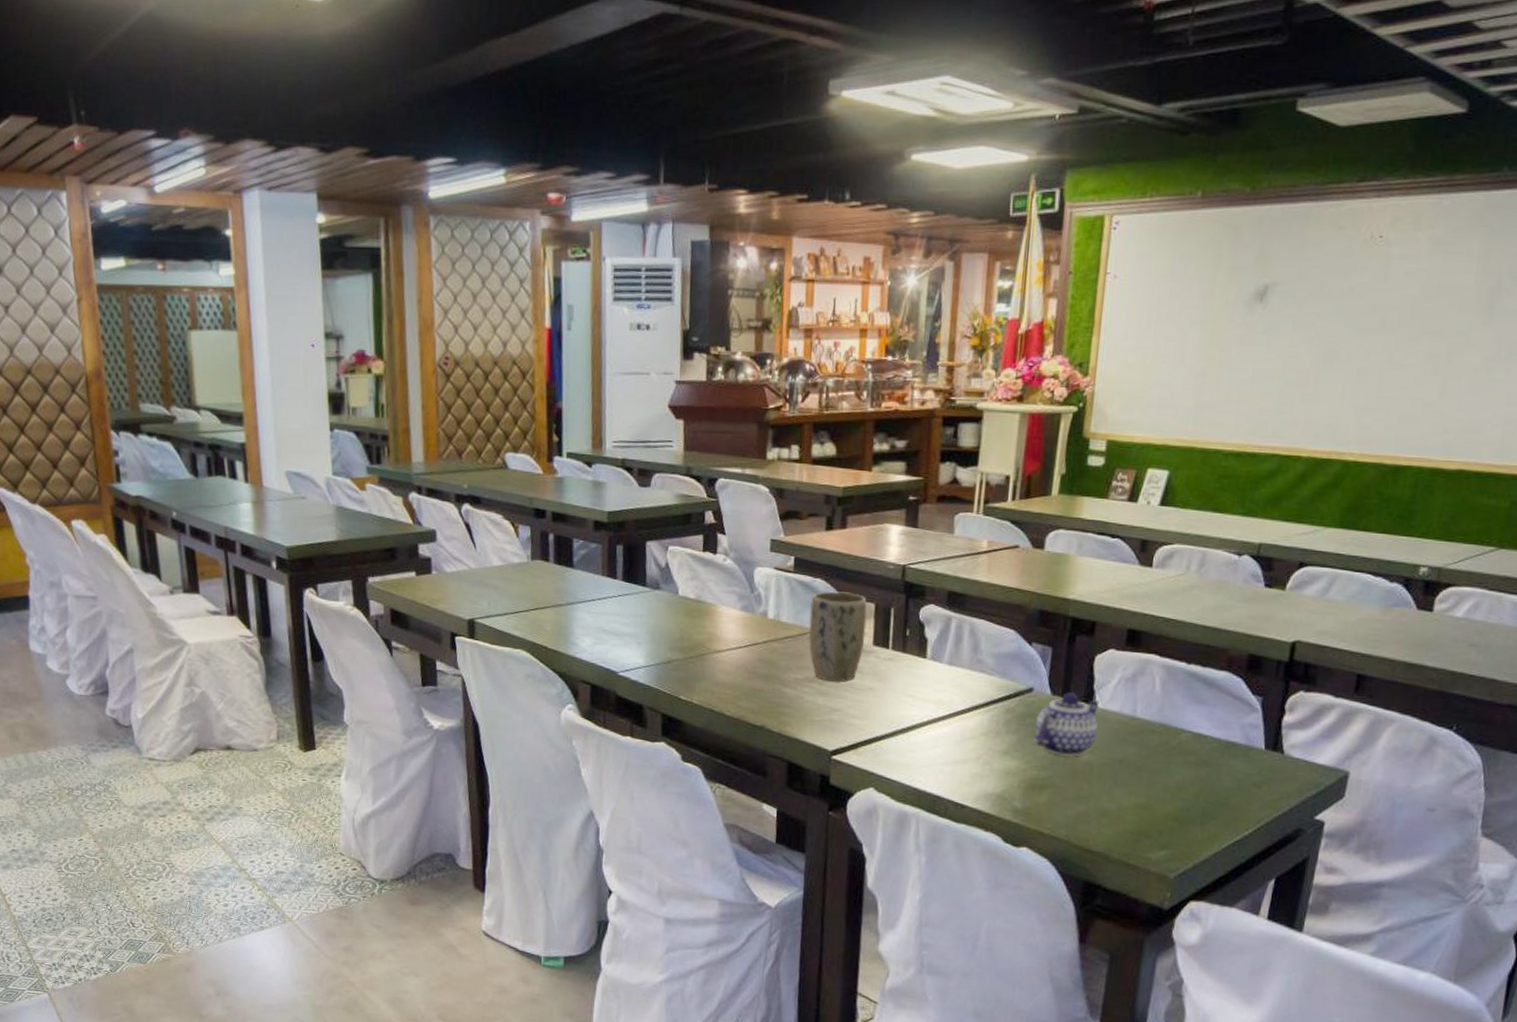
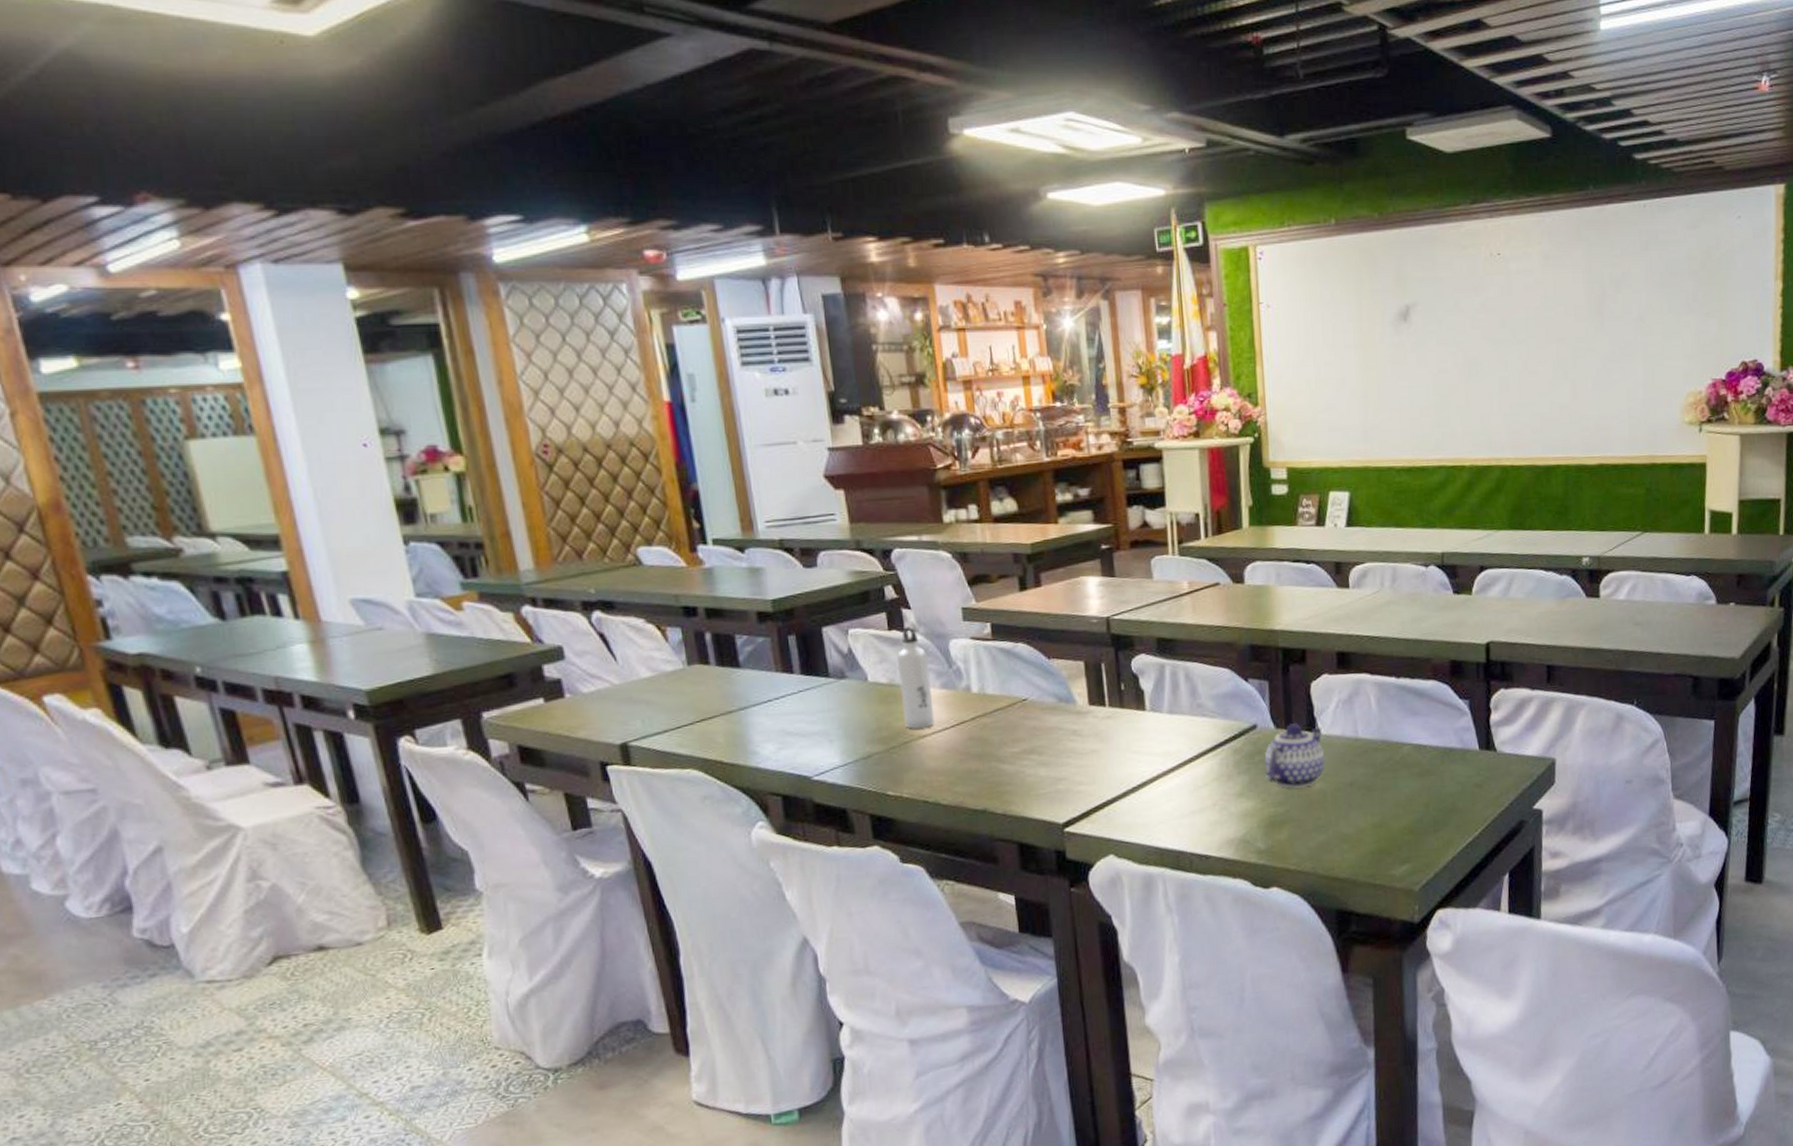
water bottle: none [704,550,734,644] -> present [897,626,935,729]
plant pot: present [808,591,867,682] -> none [1015,653,1080,750]

